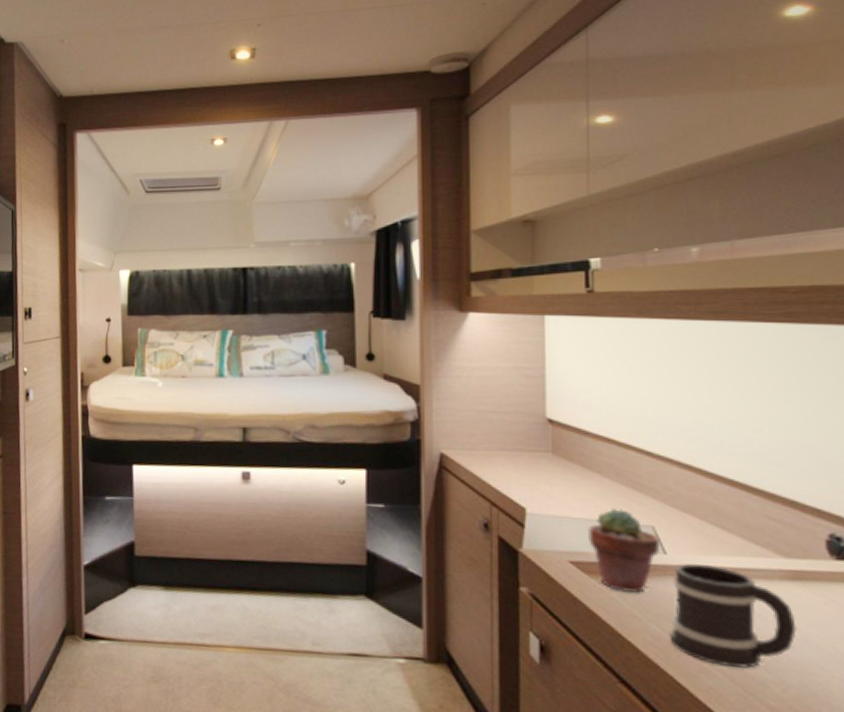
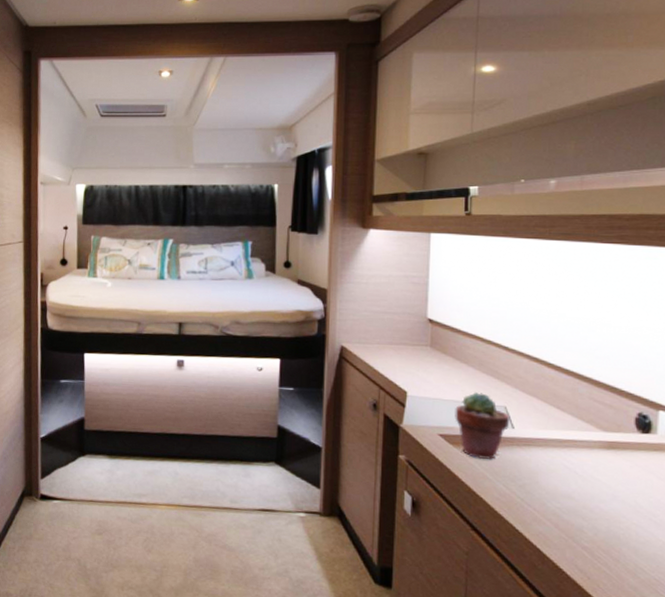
mug: present [669,563,797,668] -> none [512,436,608,518]

